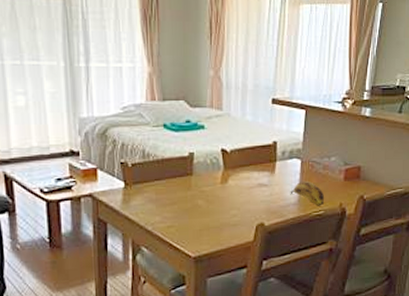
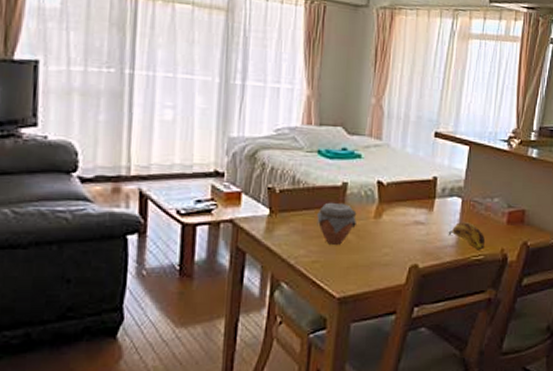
jar: none [167,172,205,210] -> present [316,202,357,245]

